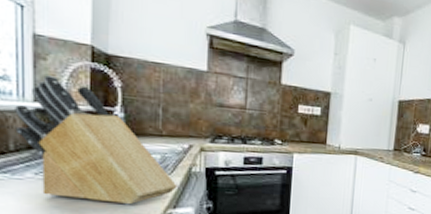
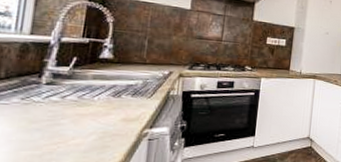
knife block: present [15,75,178,205] -> none [8,12,156,126]

